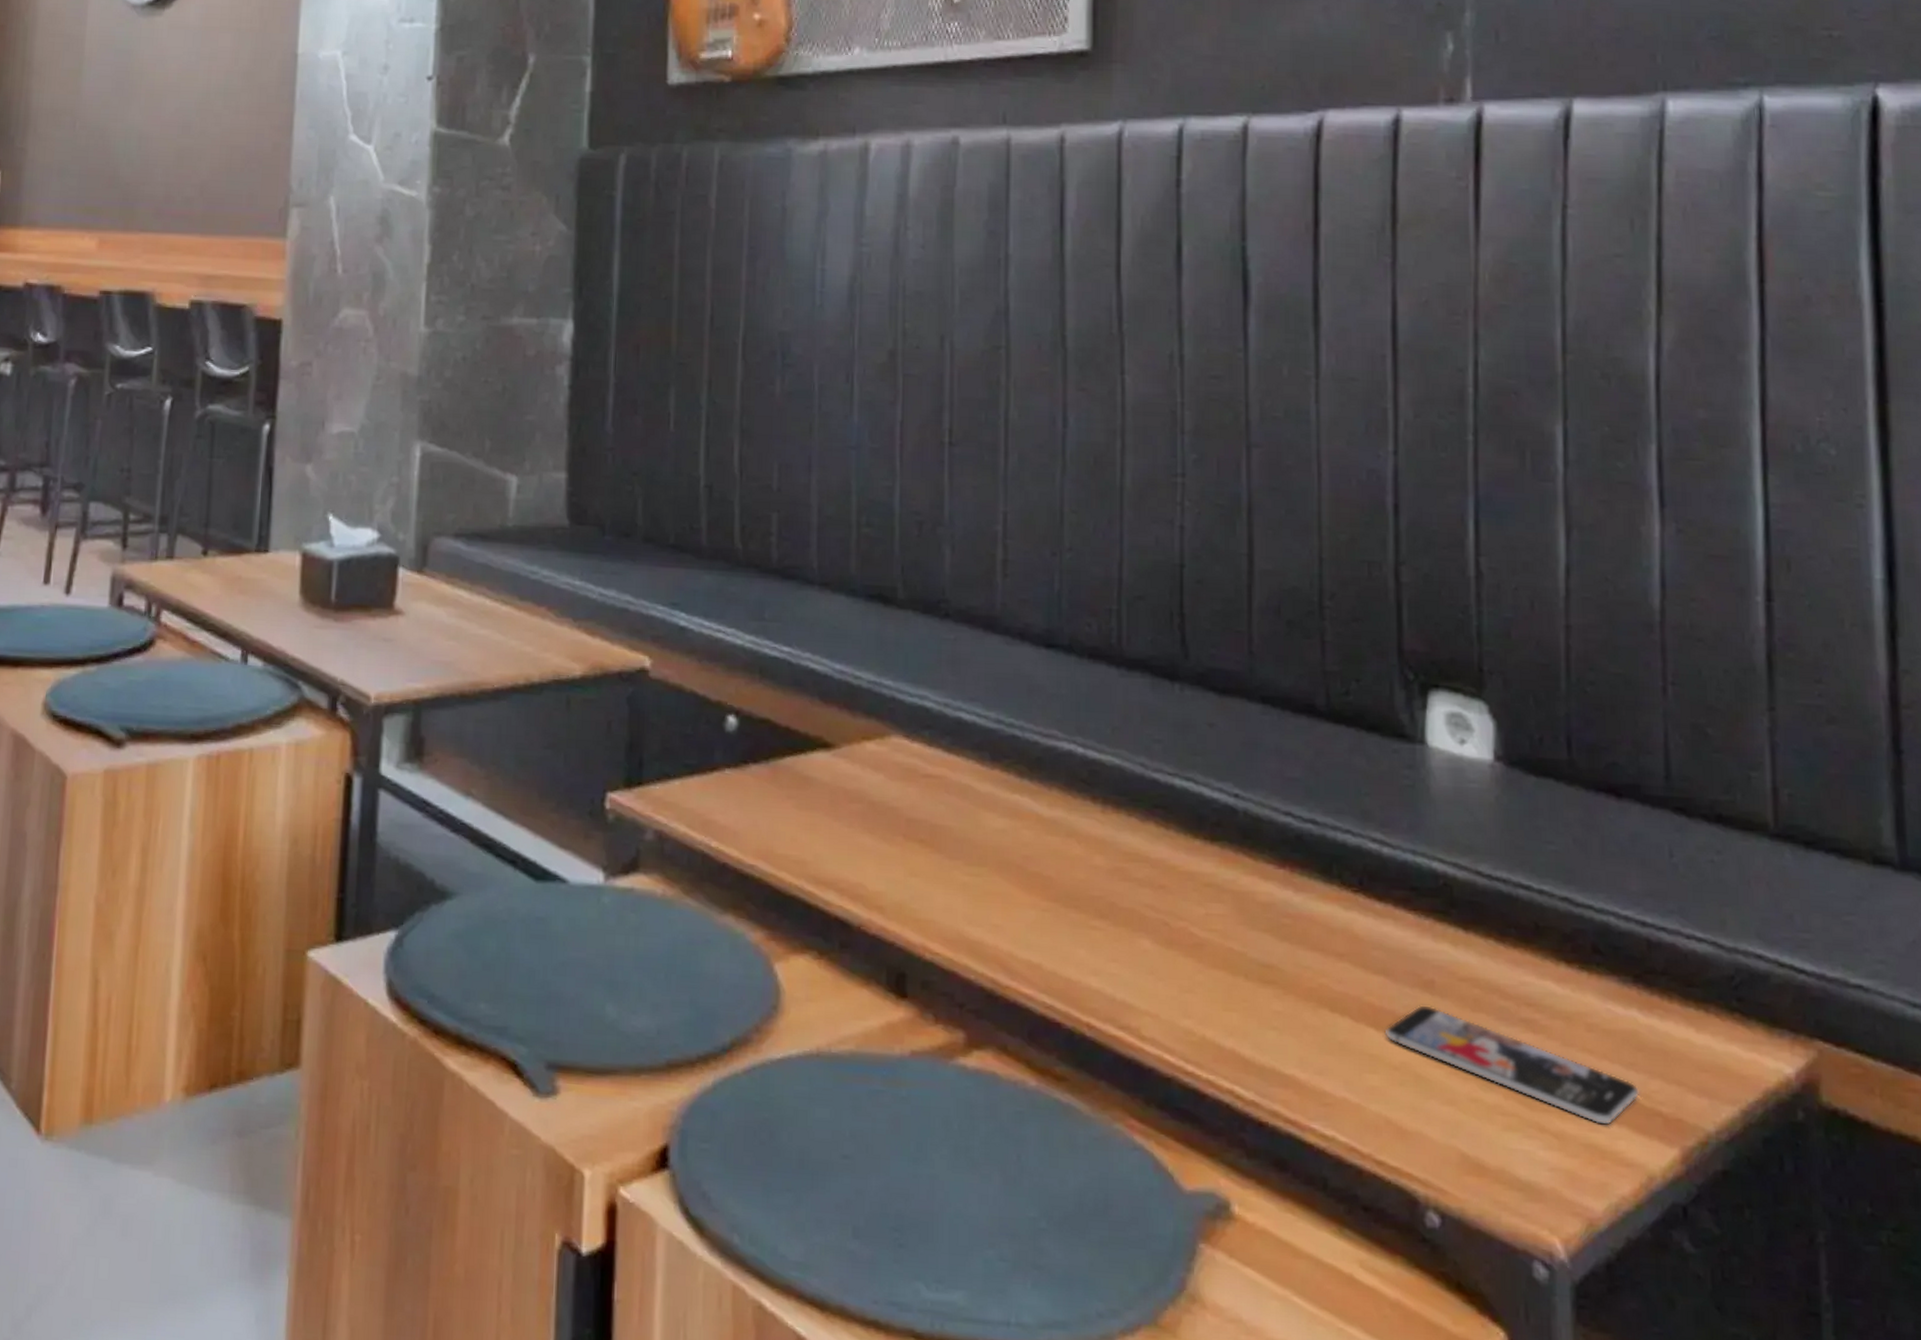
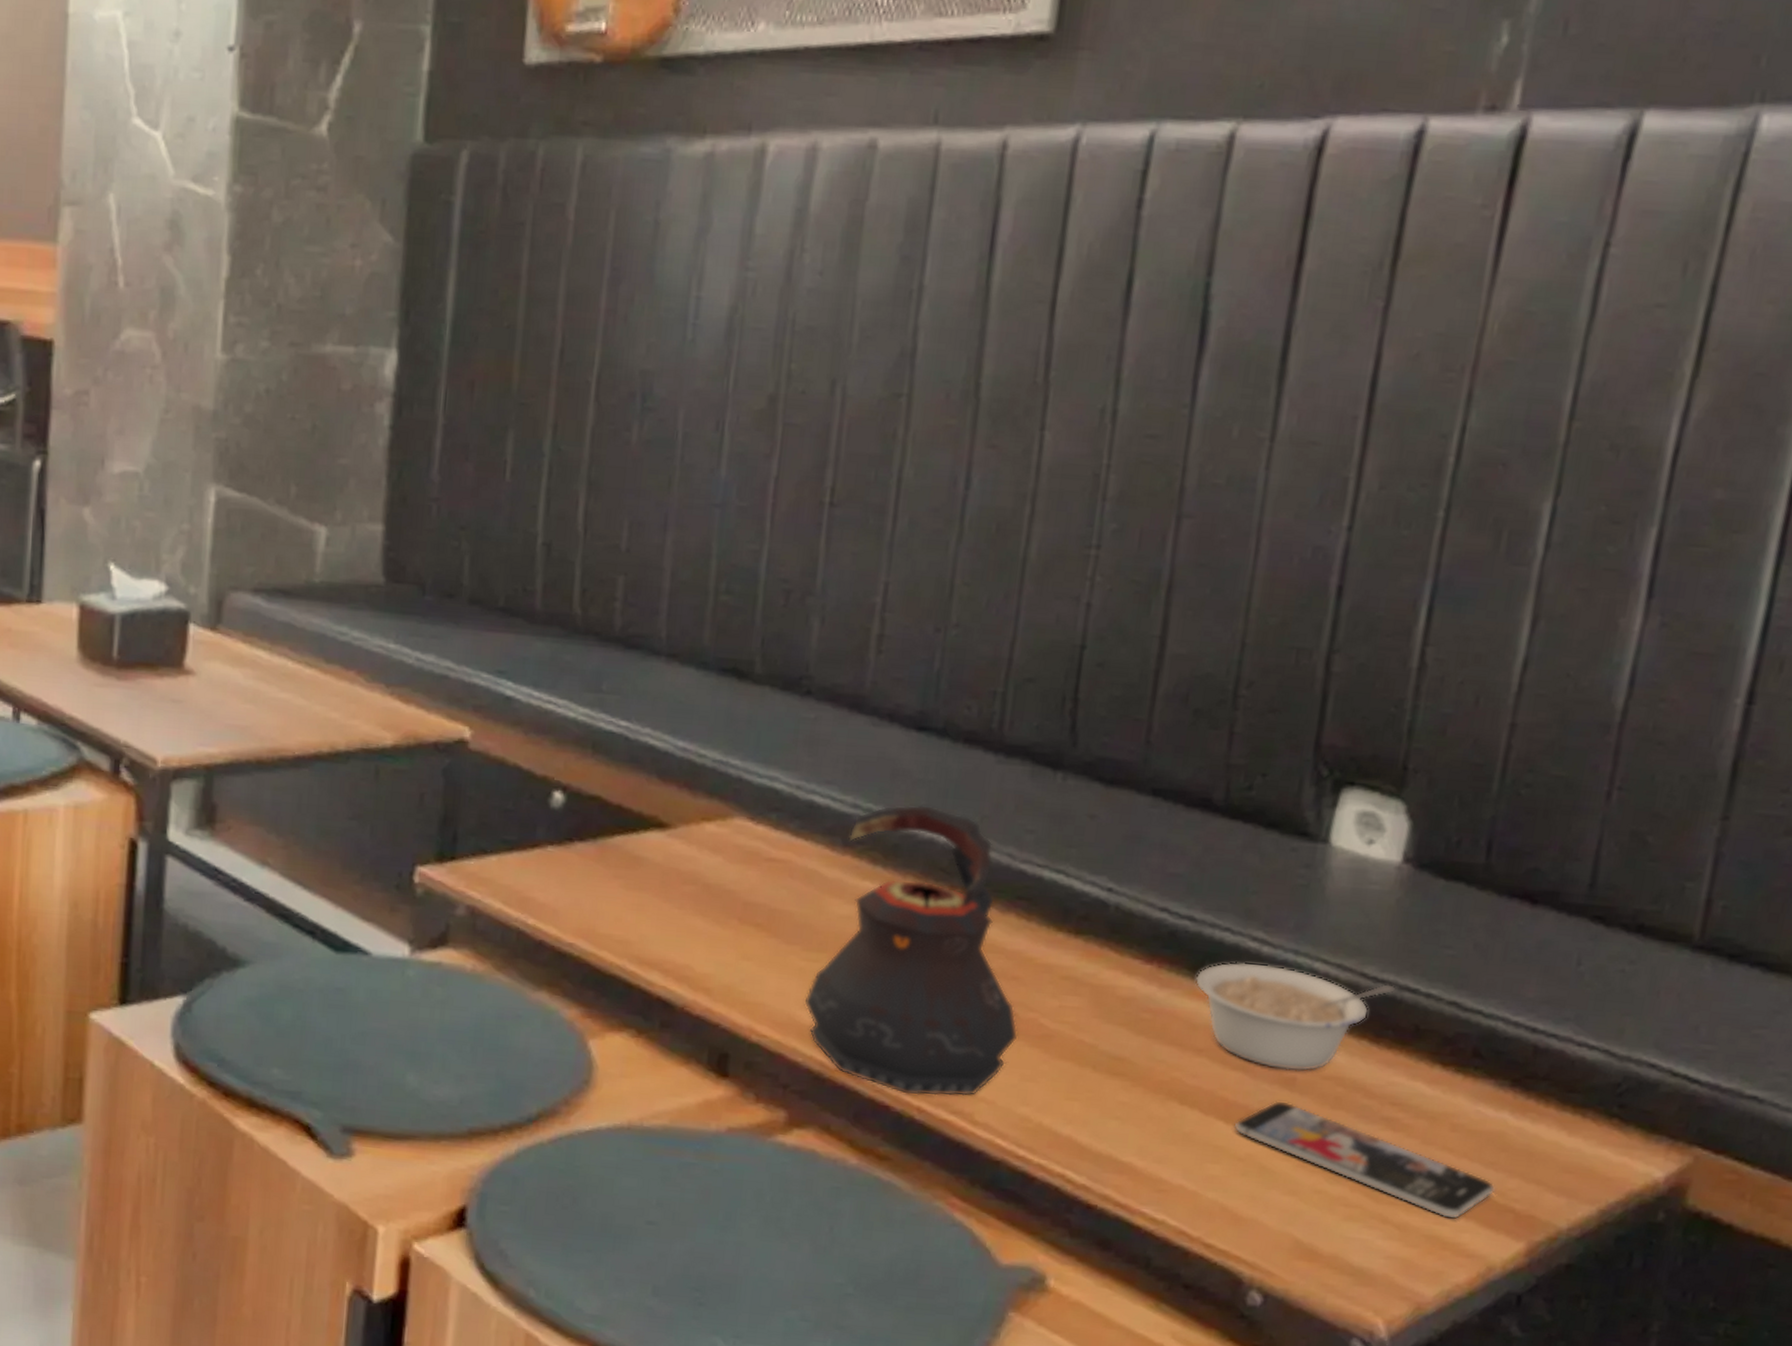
teapot: none [971,718,1172,1012] -> present [804,805,1018,1097]
legume: none [1326,864,1511,974] -> present [1194,962,1396,1072]

